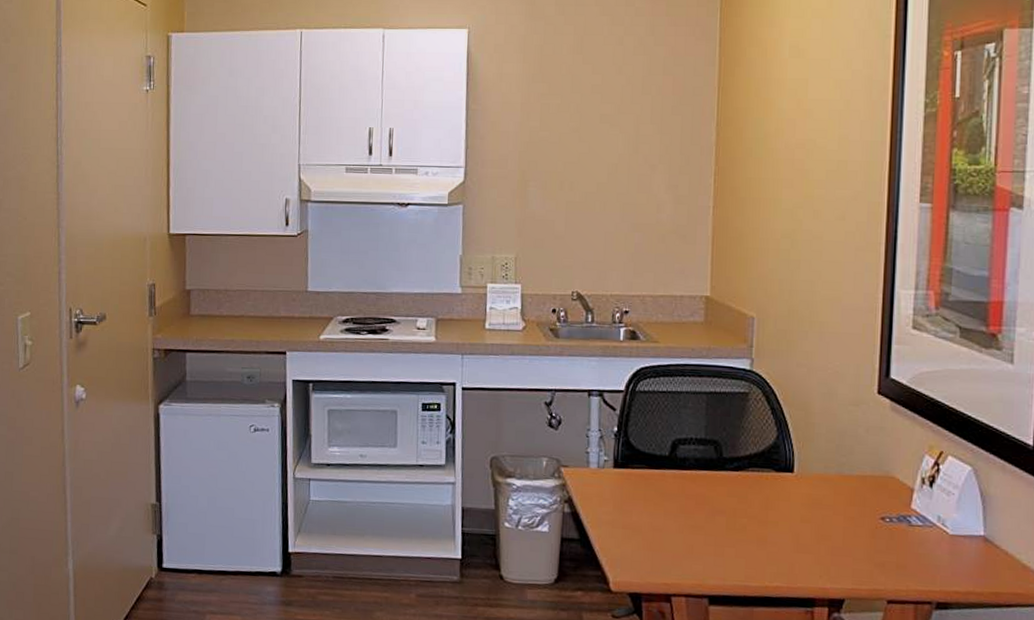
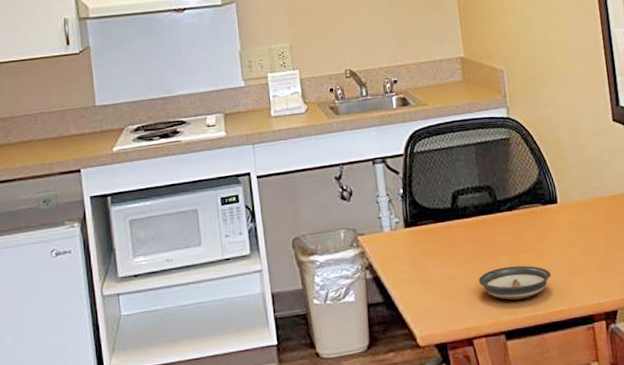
saucer: none [687,528,772,566] -> present [478,265,551,300]

